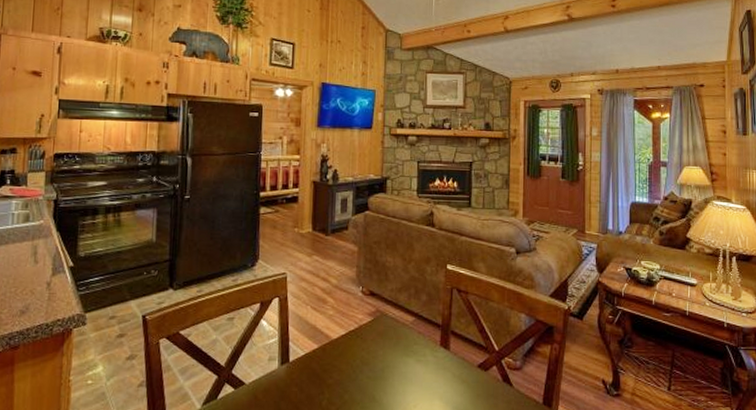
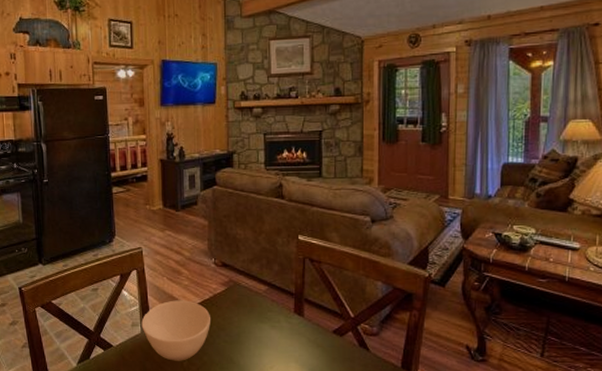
bowl: none [279,331,355,400] -> present [141,300,211,361]

